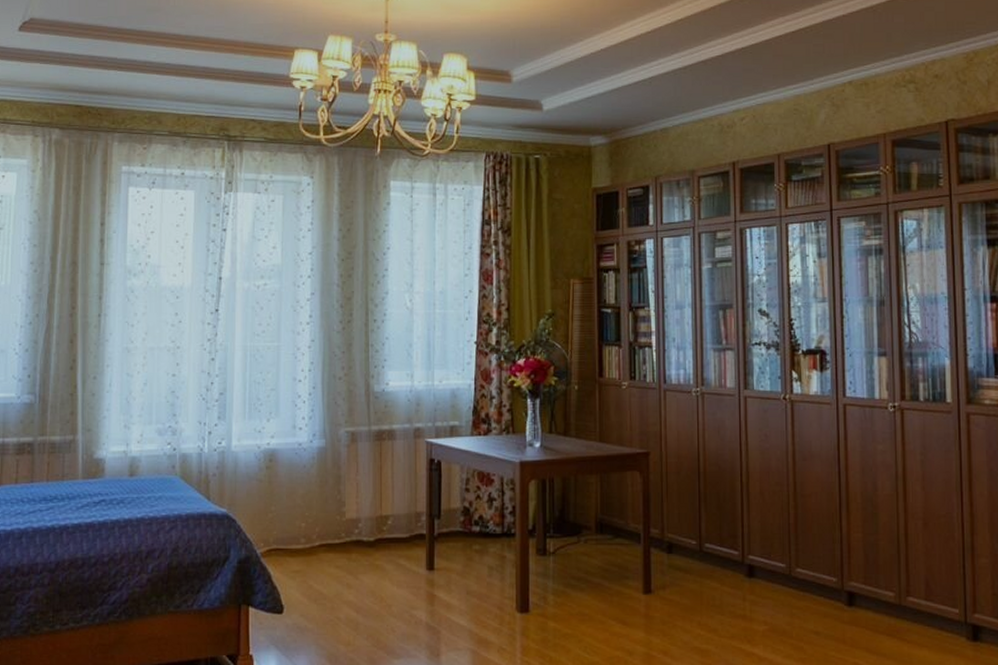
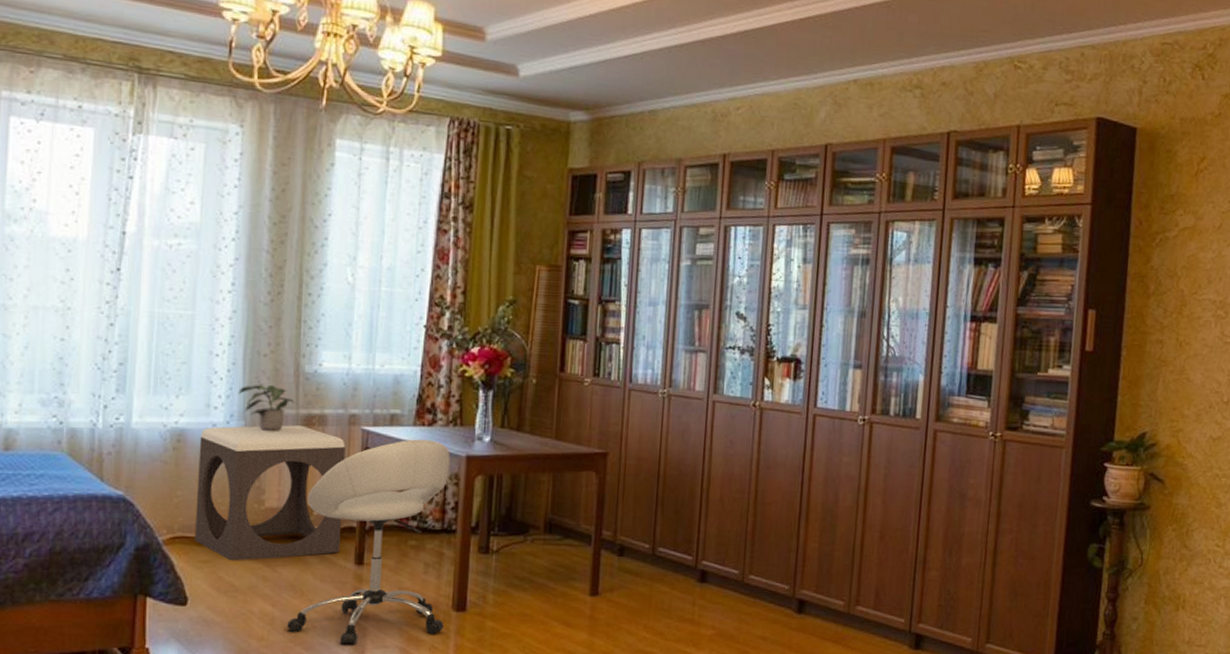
footstool: none [287,441,413,570] -> present [195,425,346,561]
potted plant: none [319,404,369,449] -> present [238,384,297,432]
chair: none [369,448,510,650] -> present [286,439,450,646]

